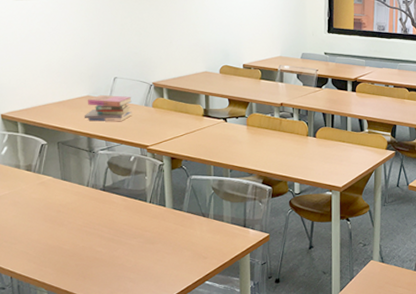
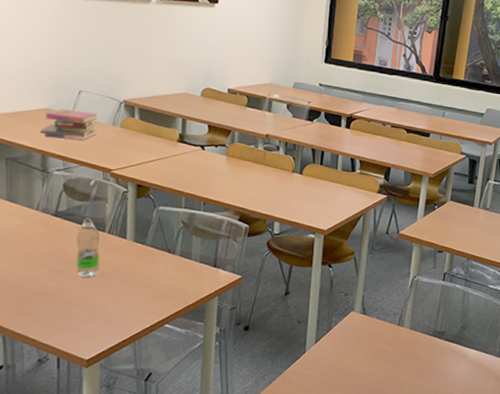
bottle: none [123,190,145,244] -> present [76,217,100,278]

